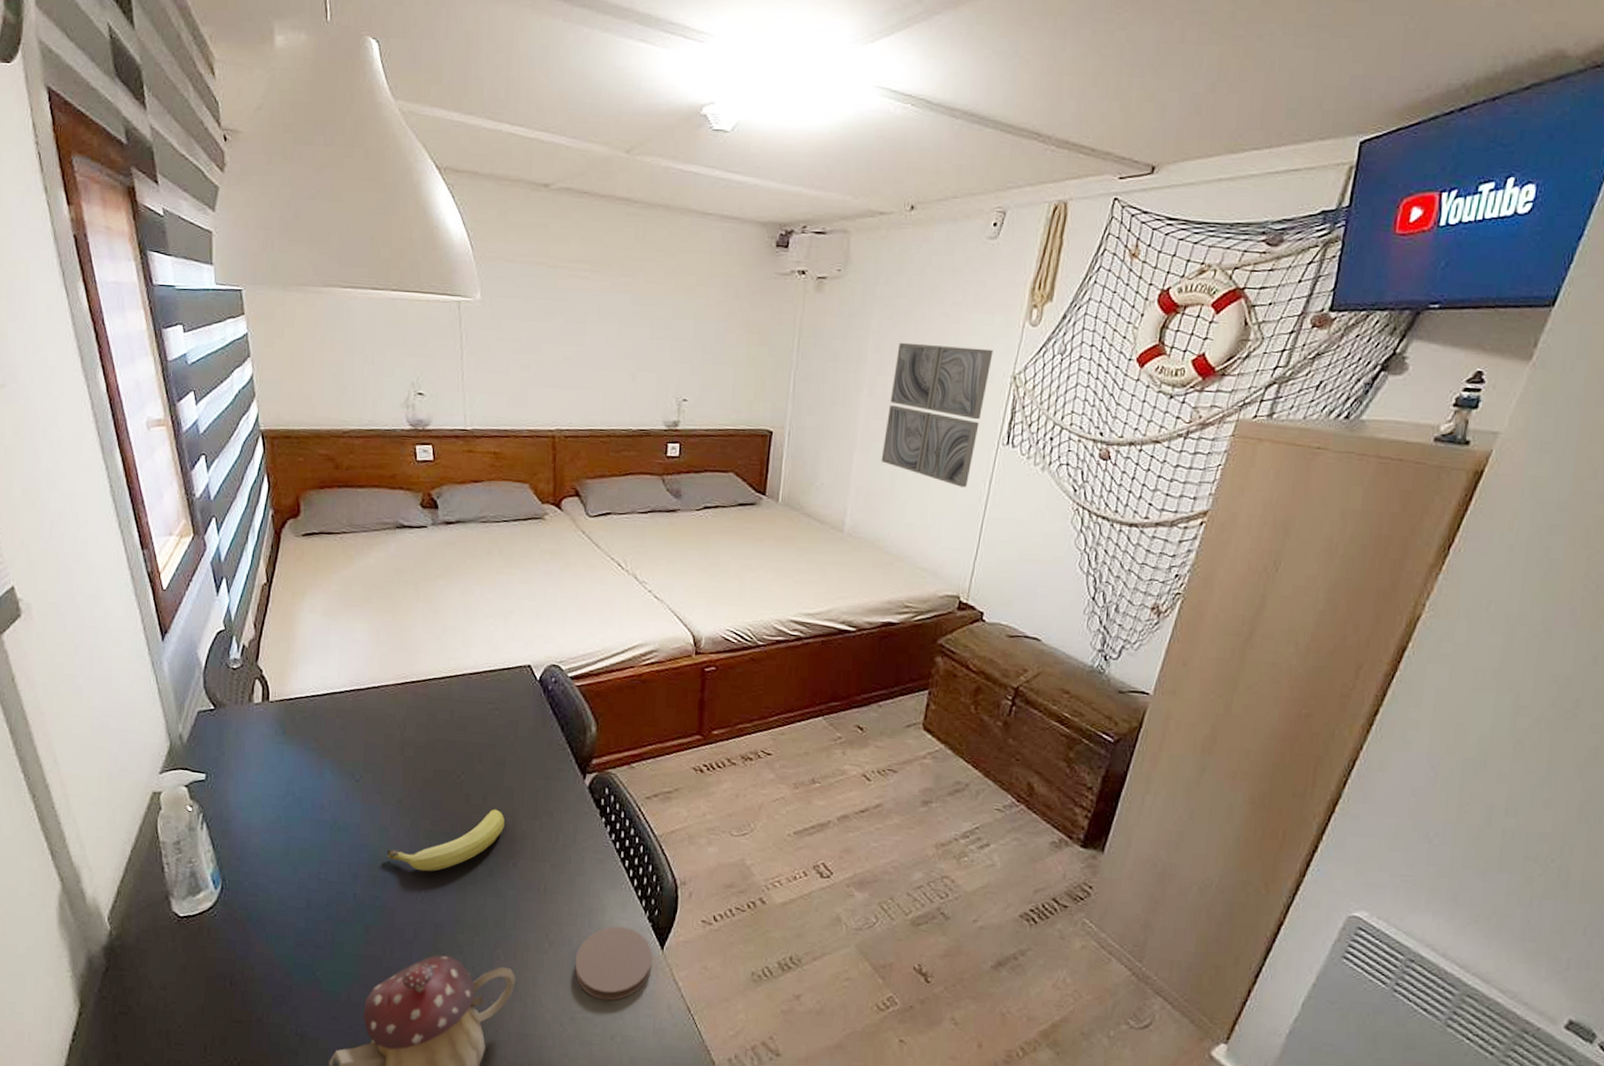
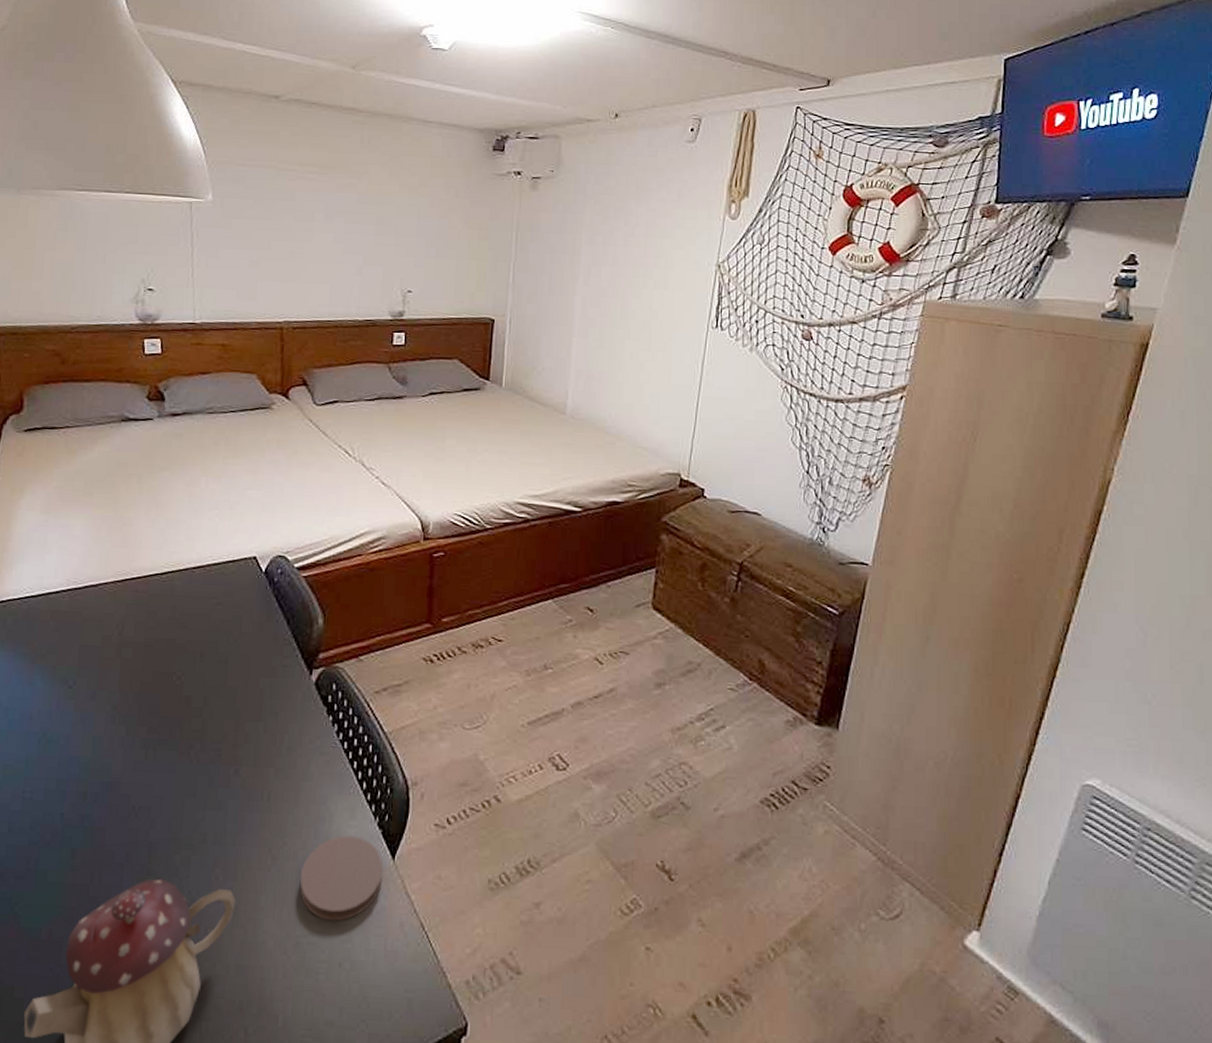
fruit: present [387,809,505,872] -> none [99,711,227,785]
wall art: present [881,342,993,488] -> none [598,235,698,369]

